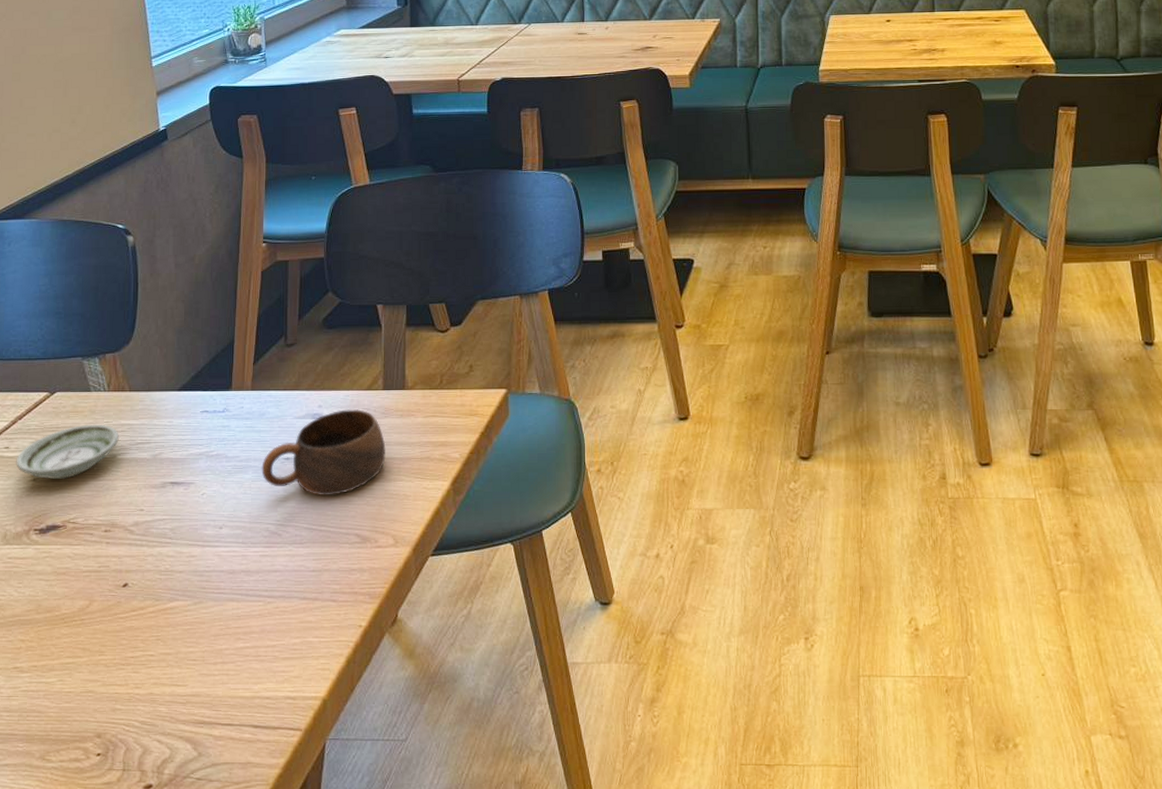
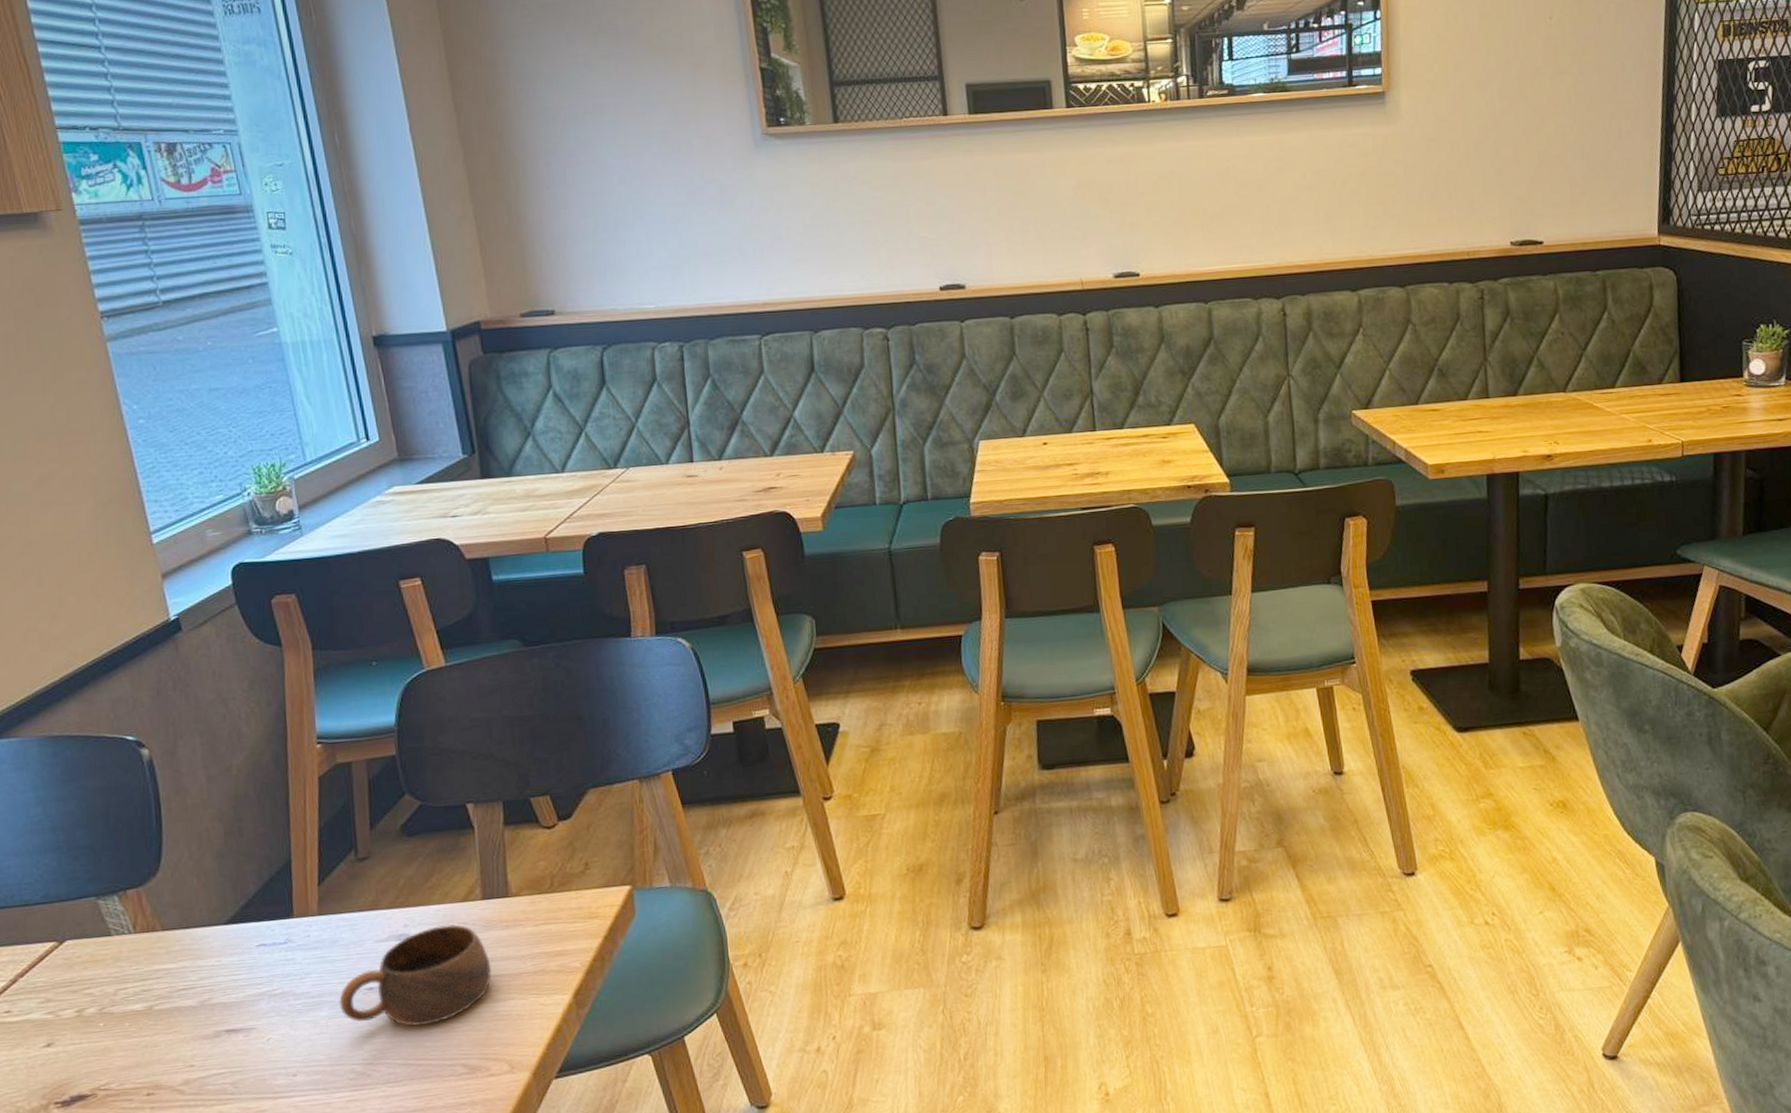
saucer: present [16,424,119,479] -> none [21,972,154,1043]

